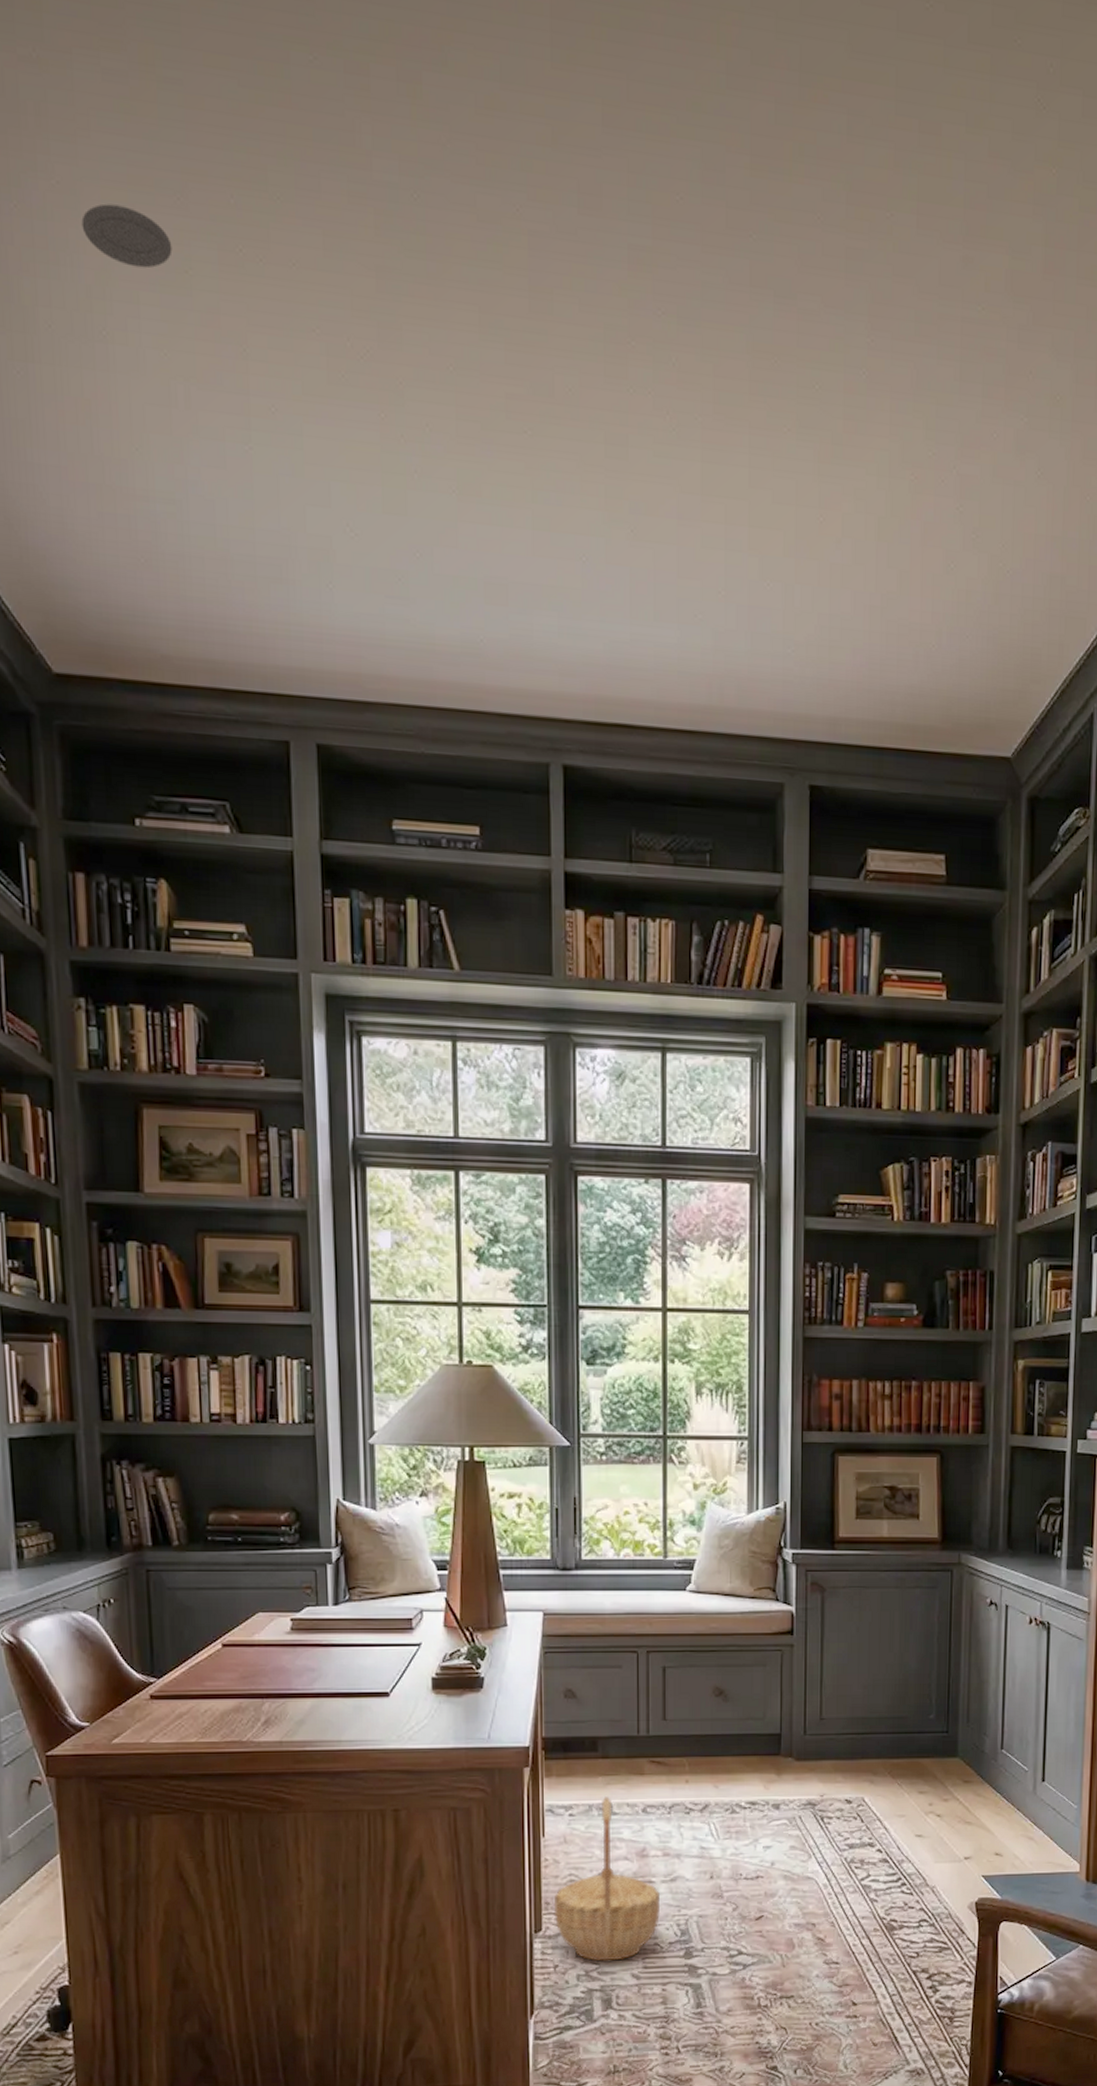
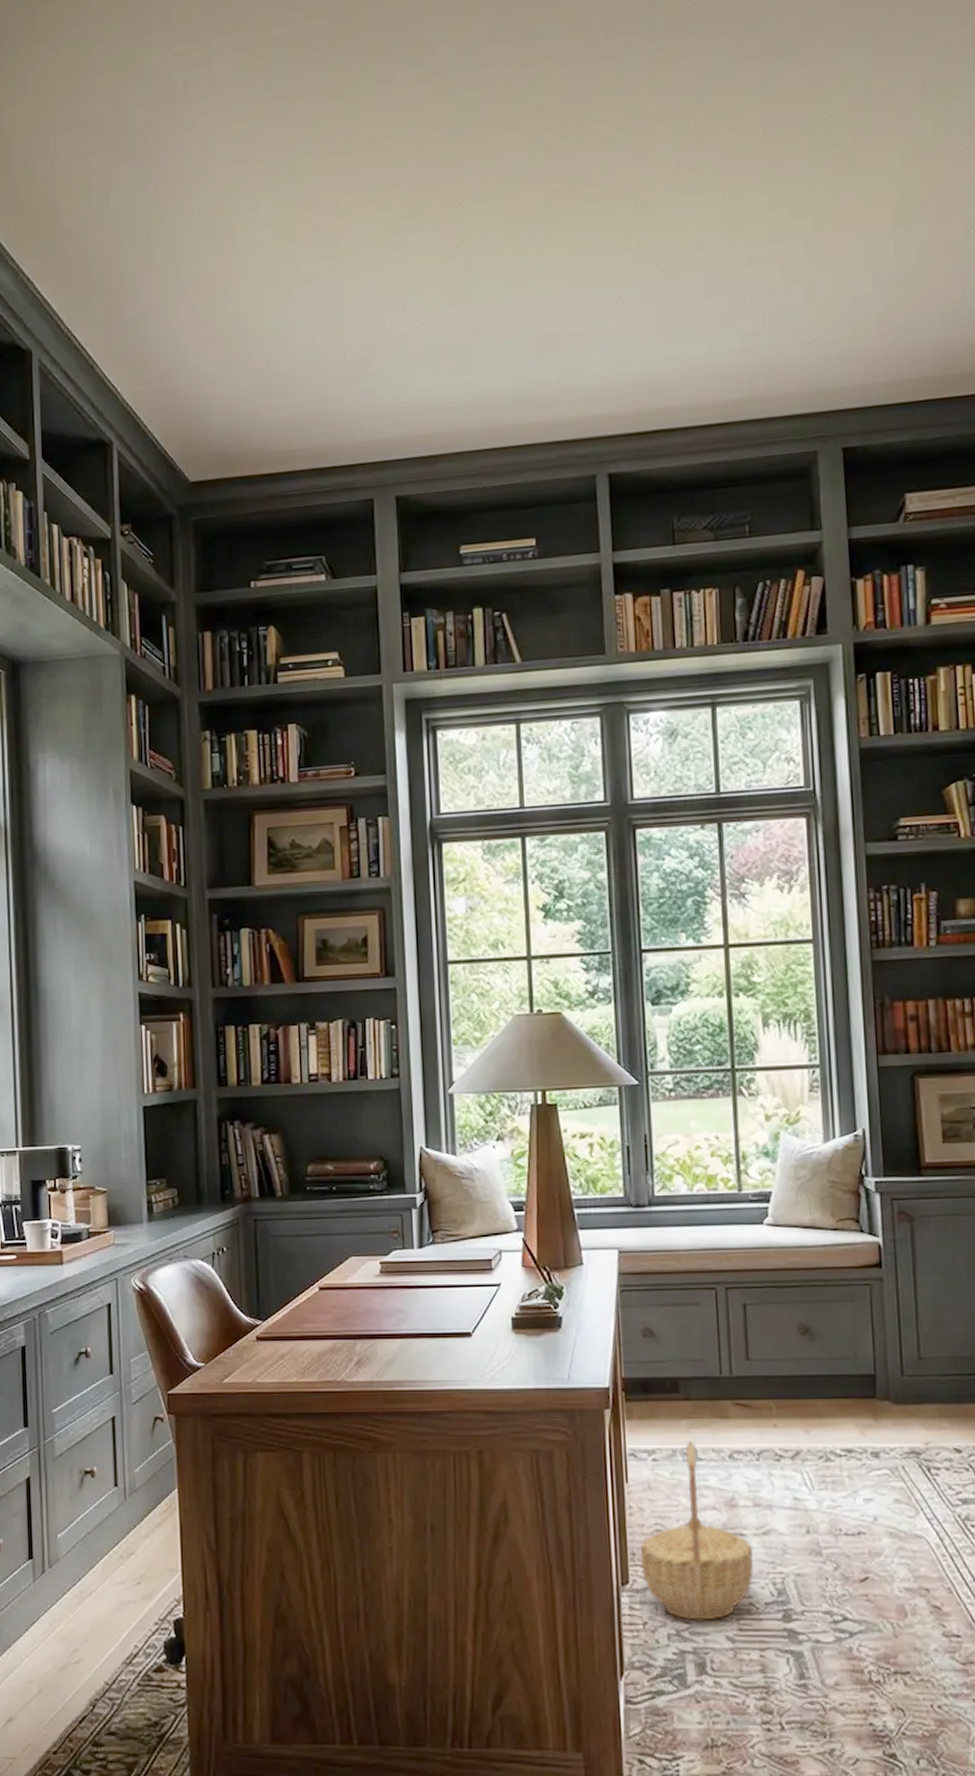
recessed light: present [81,203,173,269] -> none [216,133,282,174]

